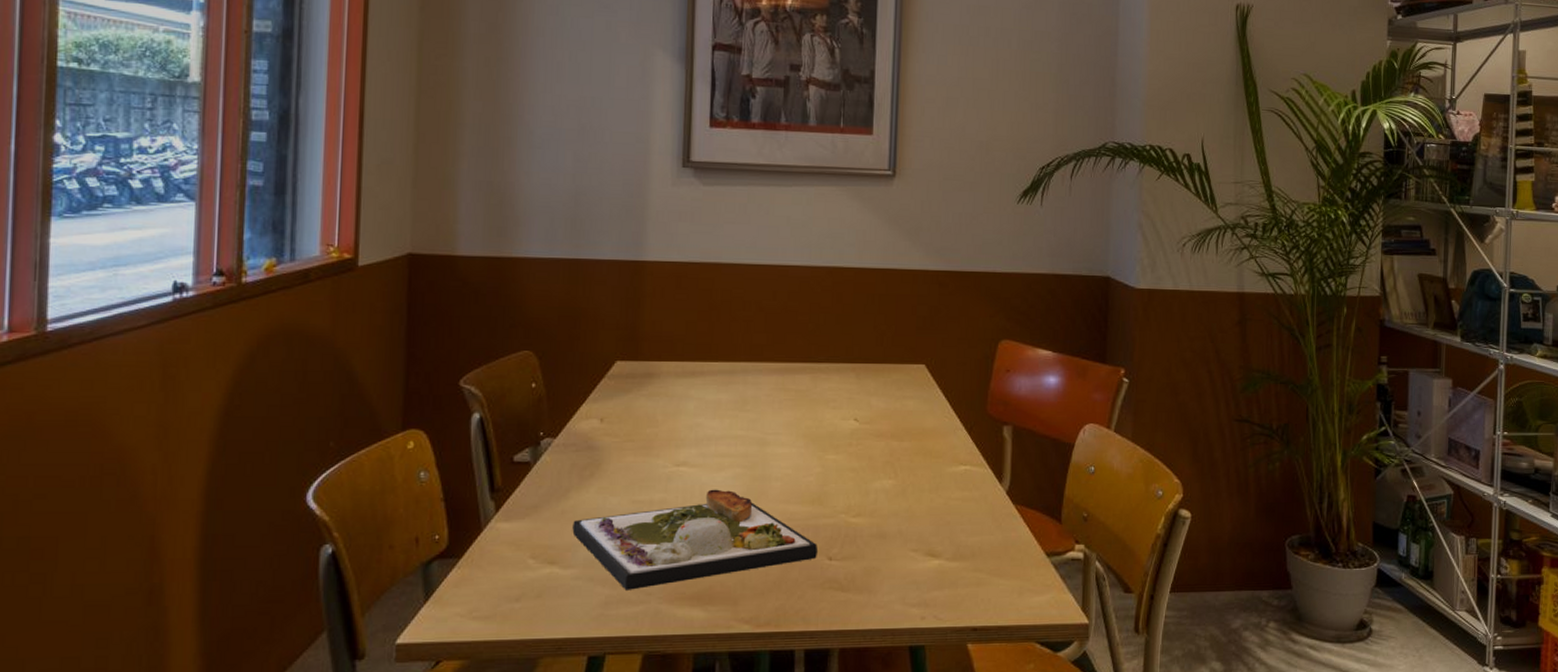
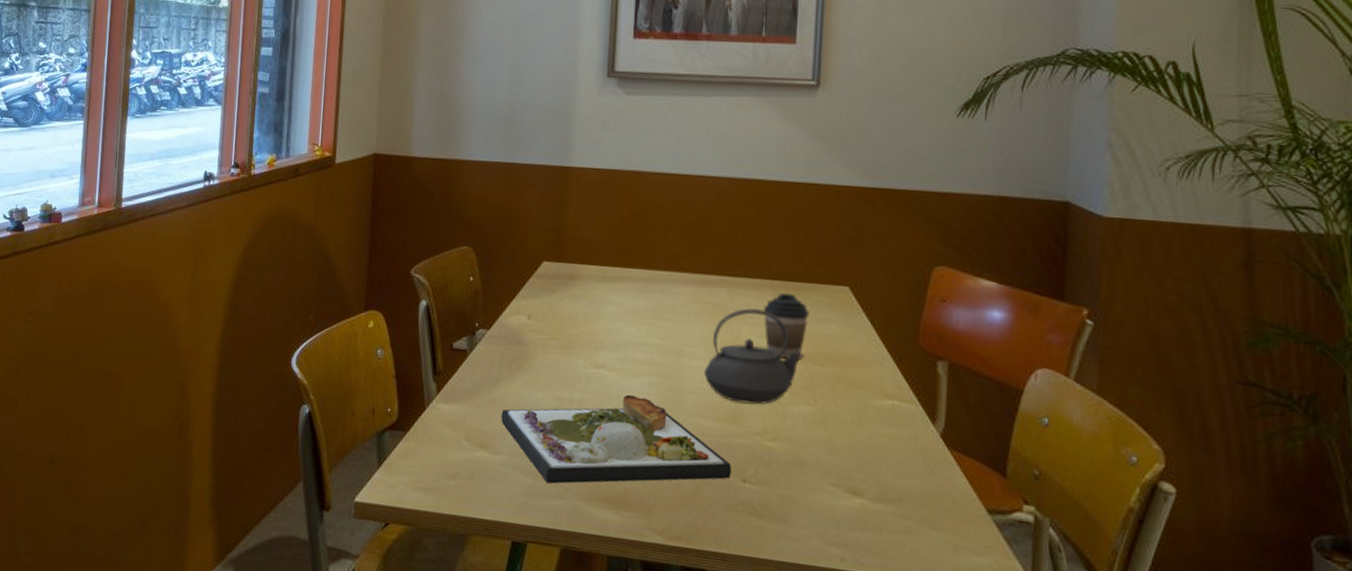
teapot: none [789,392,884,484] -> present [704,308,803,405]
coffee cup: none [846,375,890,437] -> present [764,293,810,358]

